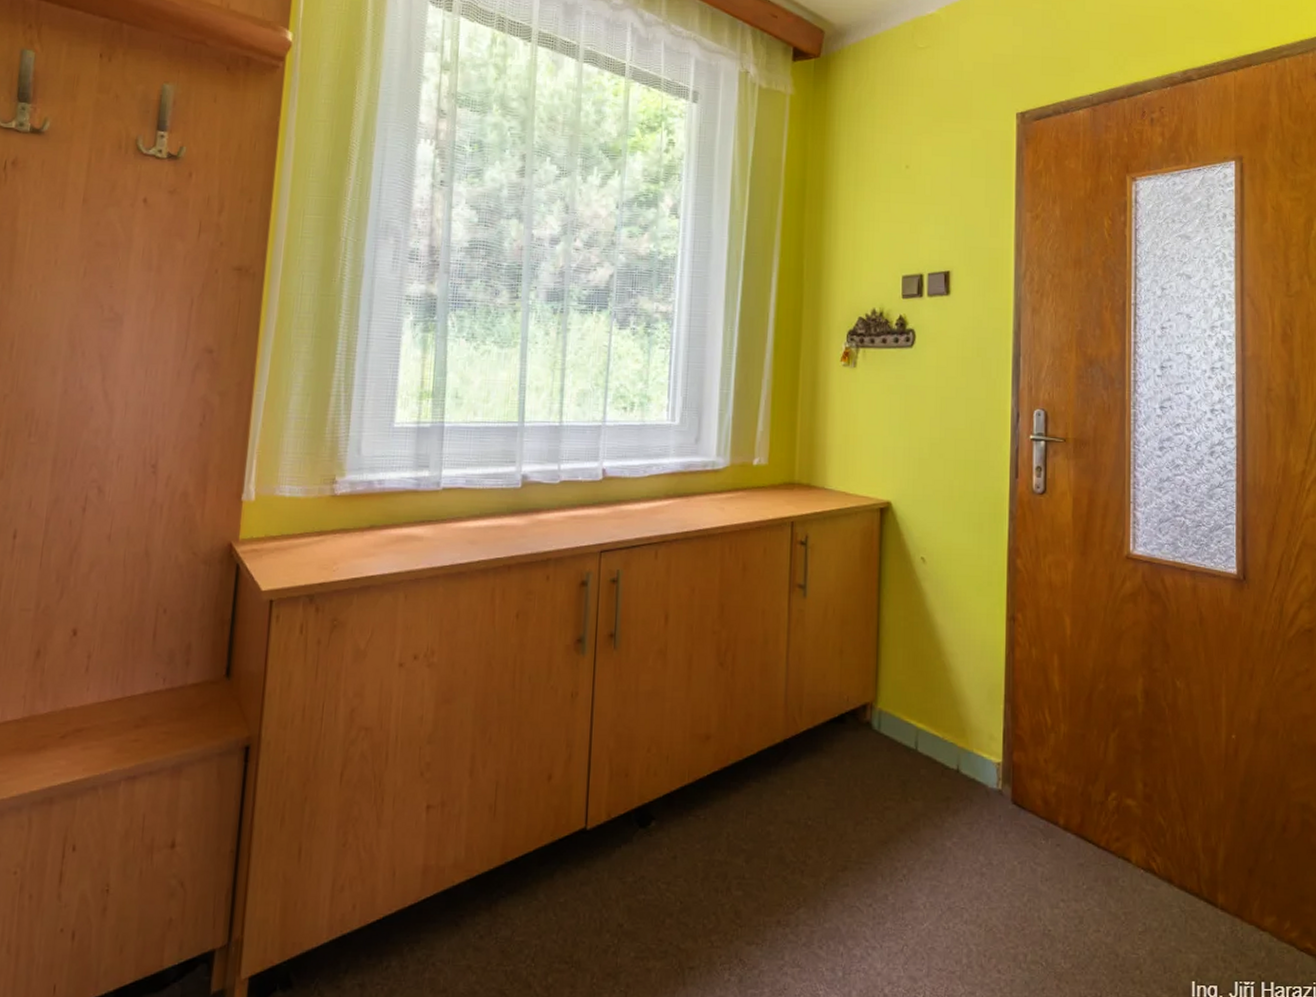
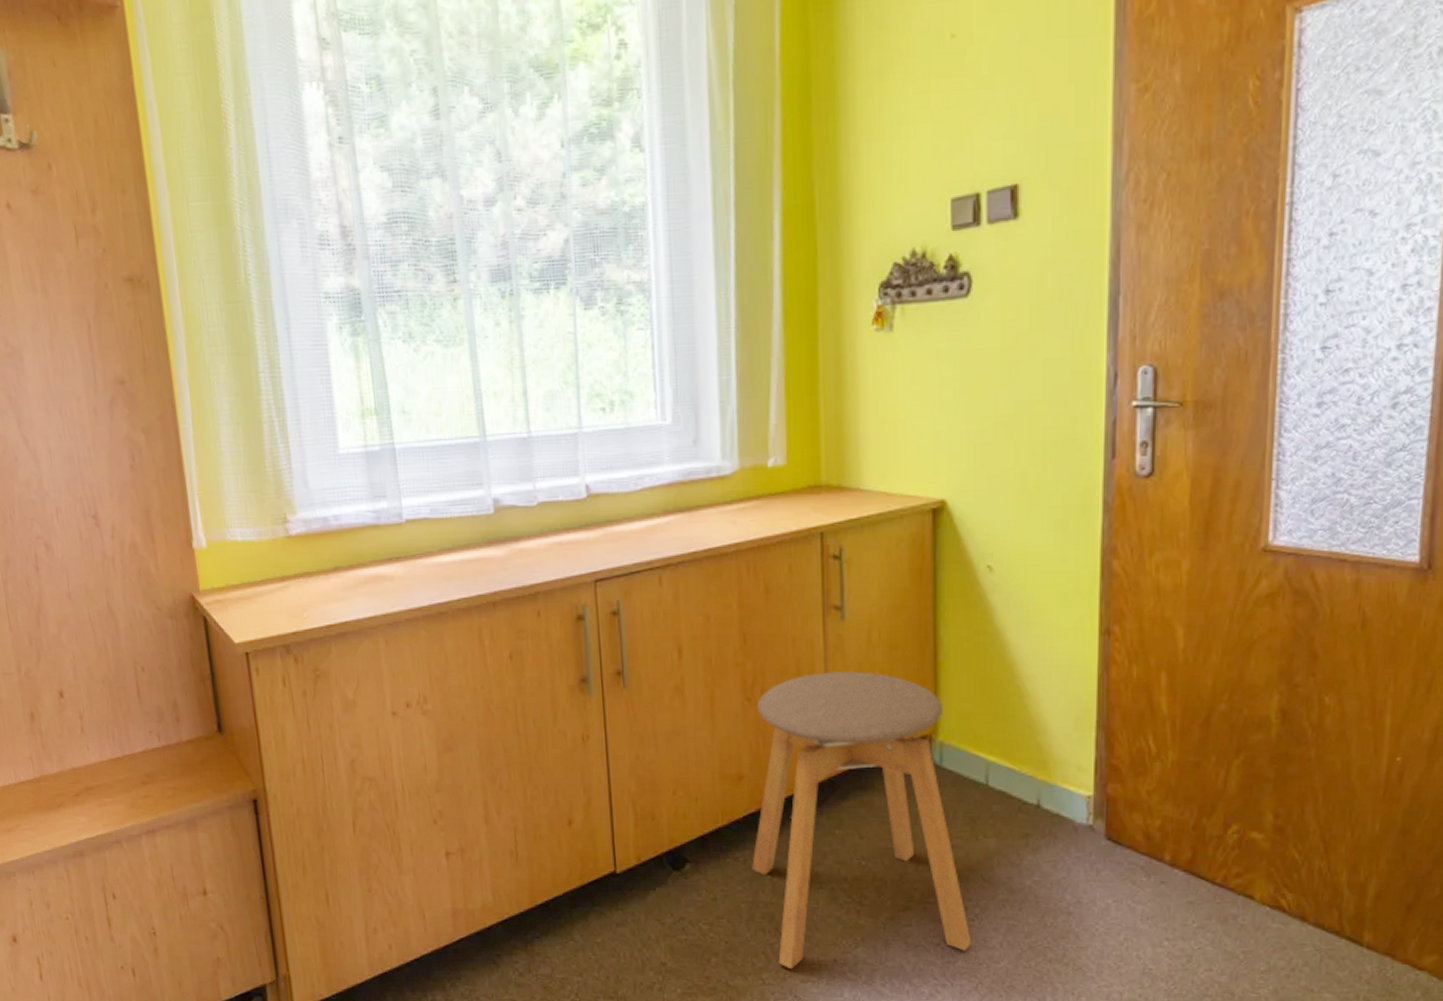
stool: none [711,642,900,931] -> present [752,671,972,970]

